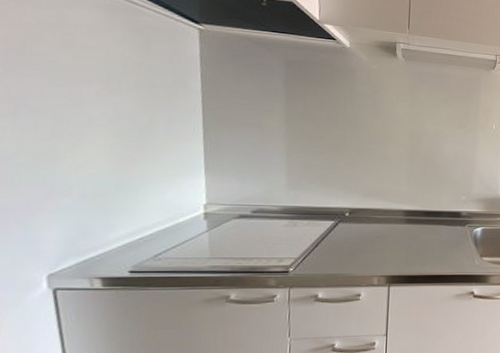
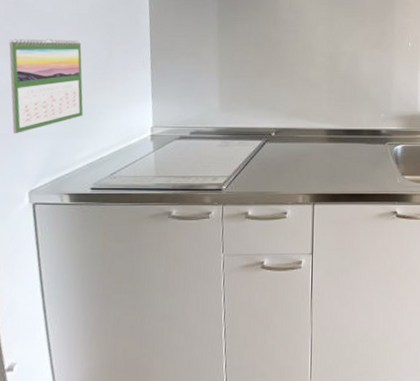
calendar: none [11,94,118,208] -> present [9,38,84,133]

